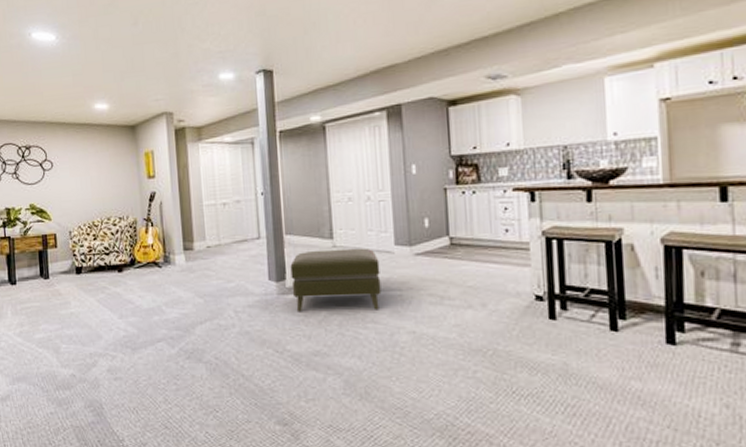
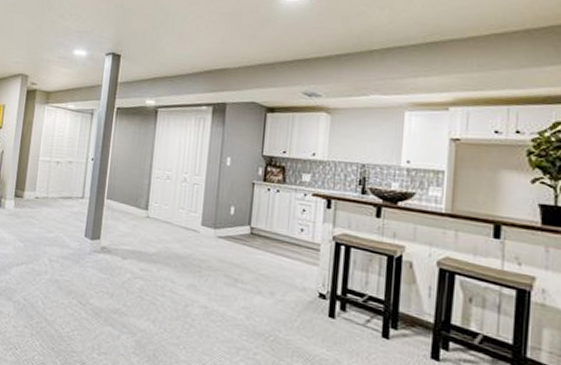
ottoman: present [290,248,381,312] -> none [103,217,186,281]

